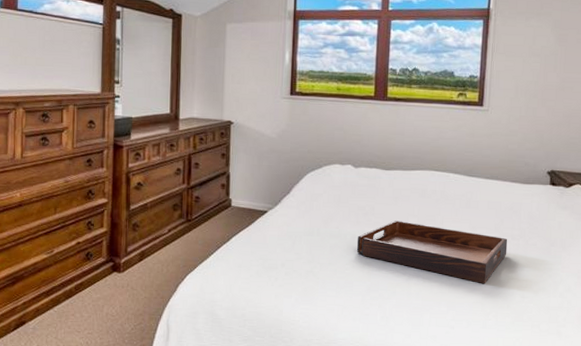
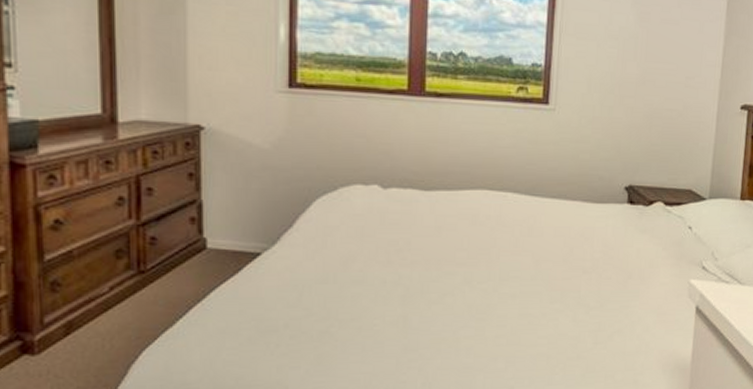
serving tray: present [357,220,508,284] -> none [389,257,578,331]

